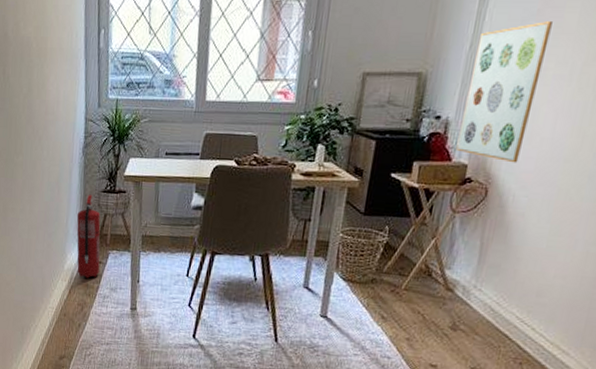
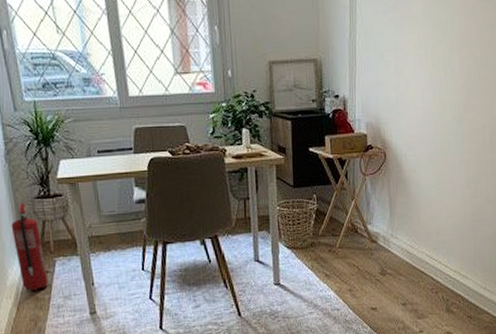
wall art: present [456,22,552,163] -> none [355,13,406,130]

